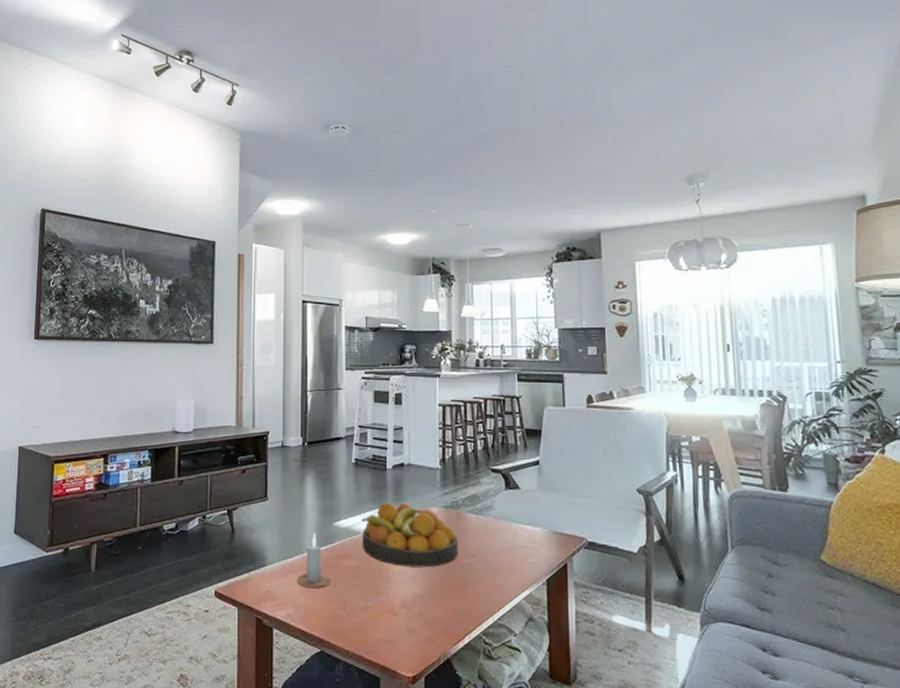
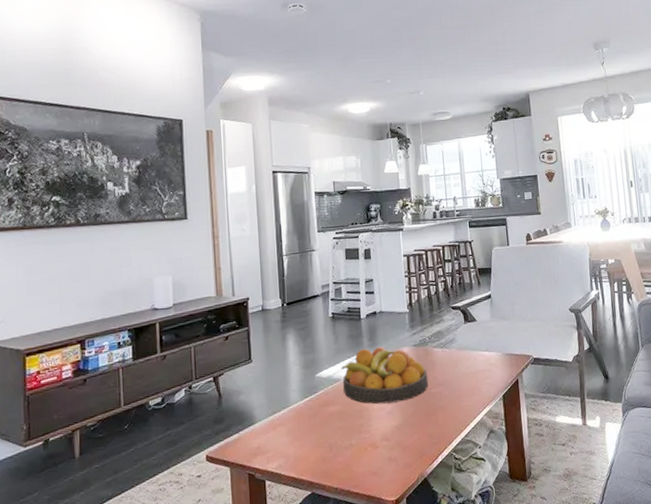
candle: present [297,533,330,589] -> none [285,386,317,438]

